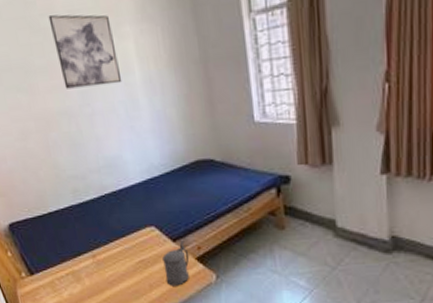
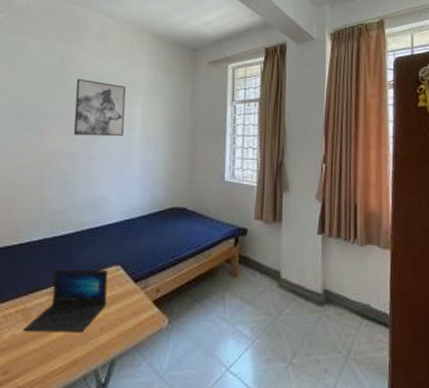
laptop: none [78,231,150,291] -> present [23,269,108,333]
beer stein: present [162,241,190,286] -> none [118,282,147,330]

